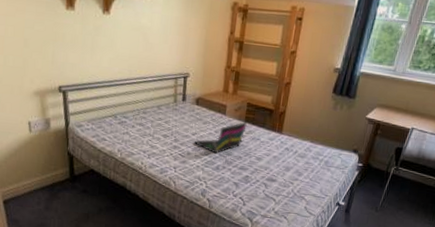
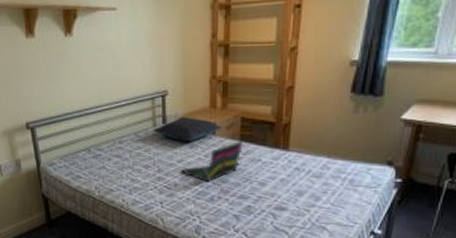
pillow: none [173,97,232,118] -> present [152,117,223,141]

